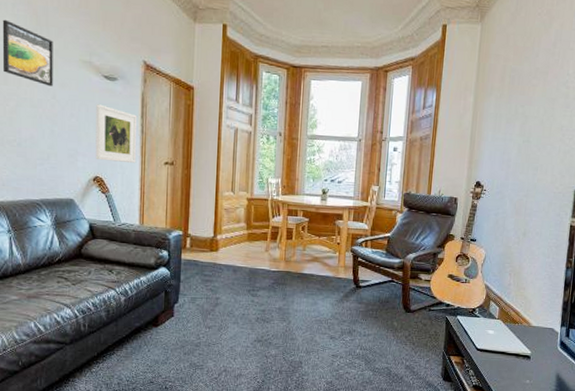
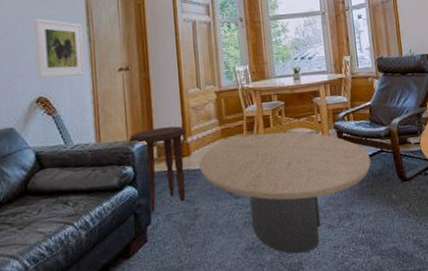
side table: none [167,221,216,293] -> present [128,126,186,213]
coffee table: none [224,243,381,354] -> present [199,131,371,254]

